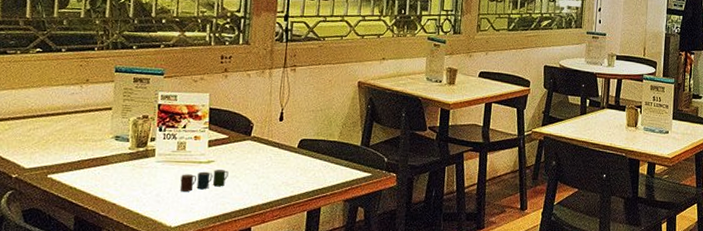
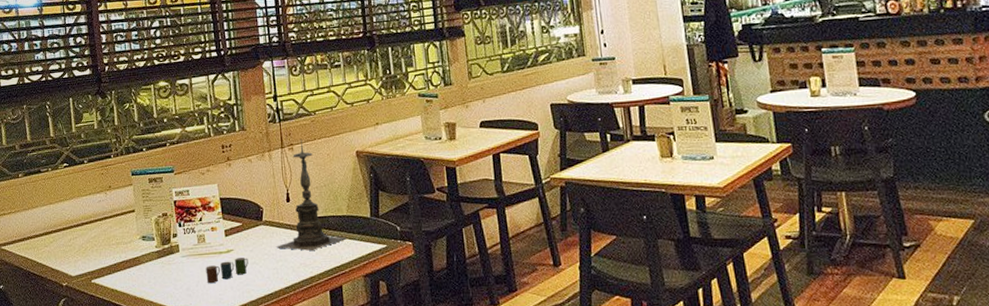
candle holder: none [260,61,333,171] -> present [275,138,346,251]

